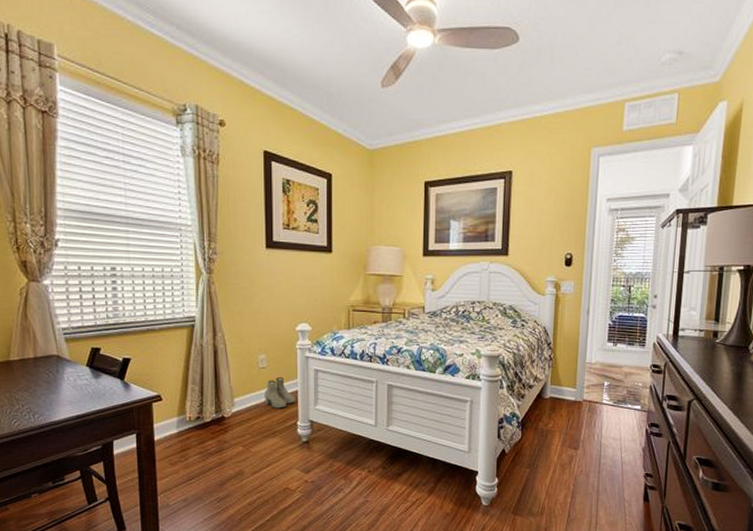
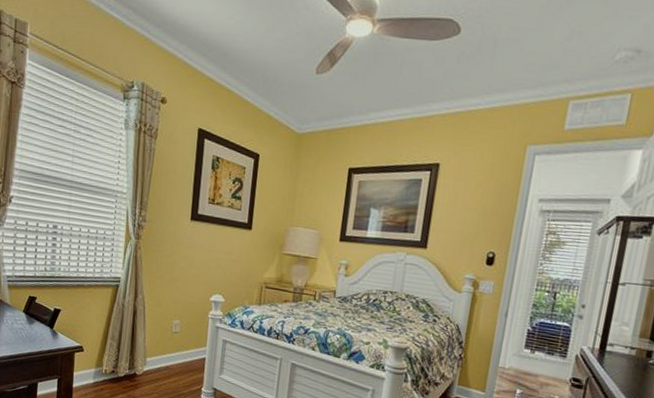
boots: present [264,376,295,408] -> none [174,342,202,373]

